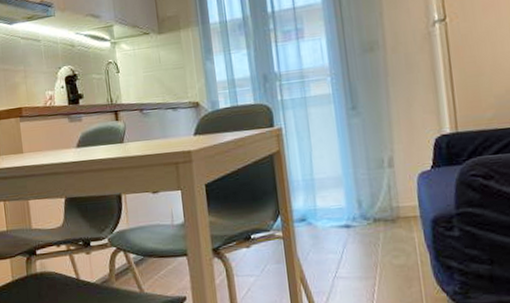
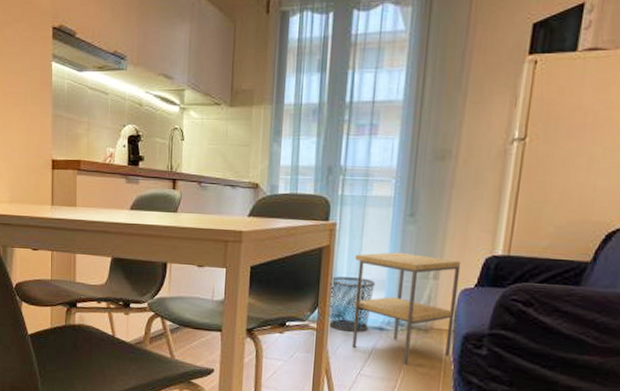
waste bin: none [287,177,335,235] -> present [329,276,376,332]
side table: none [306,145,423,260] -> present [351,252,461,365]

